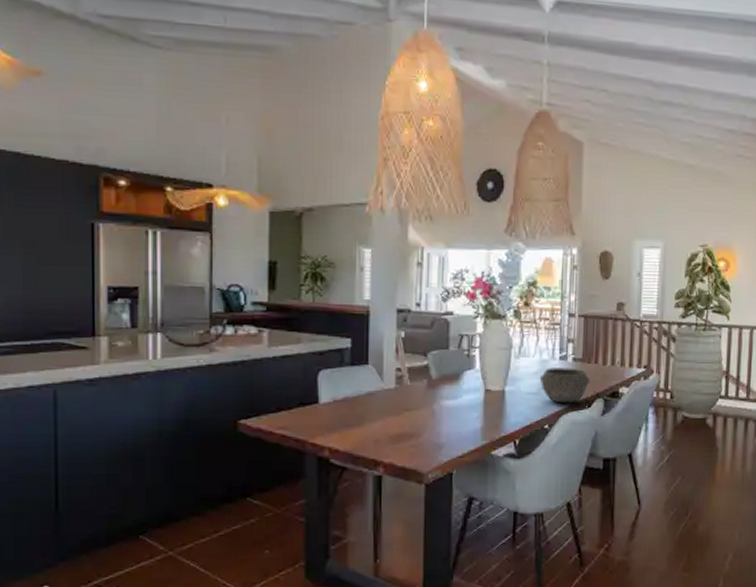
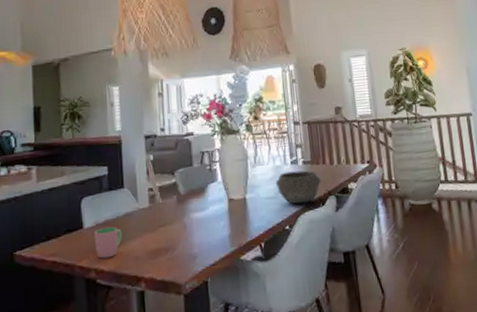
cup: none [330,405,362,438] -> present [94,226,122,259]

